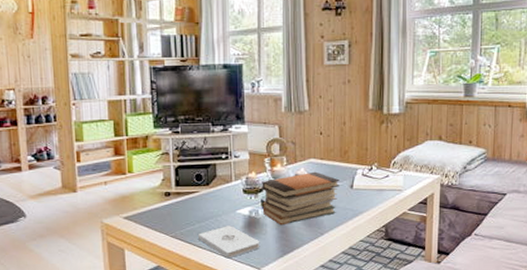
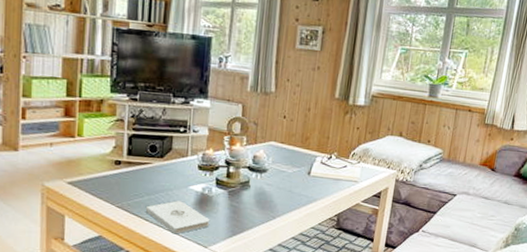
book stack: present [262,171,340,226] -> none [216,154,298,206]

